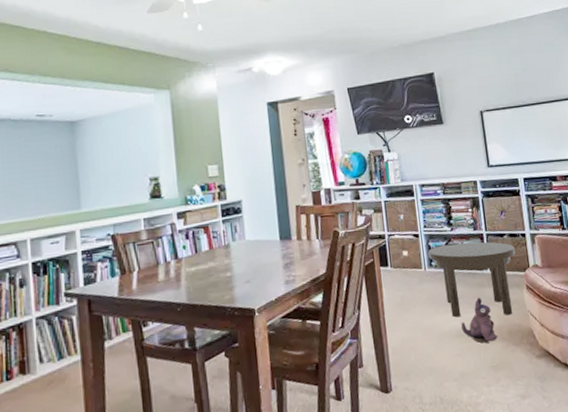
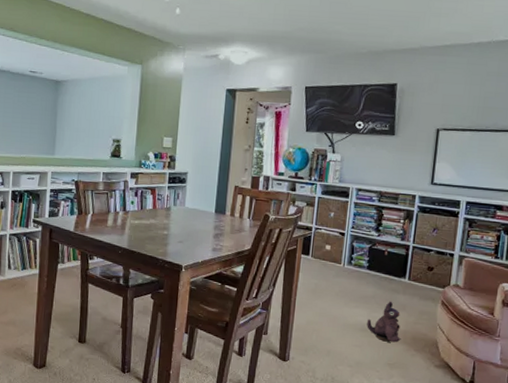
side table: present [427,241,516,318] -> none [349,247,440,324]

